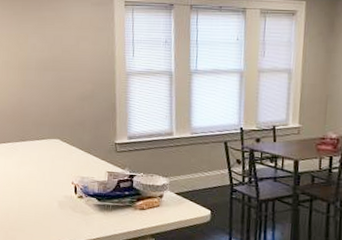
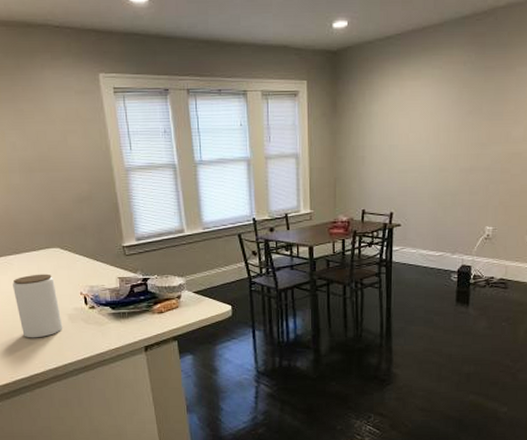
jar: none [15,161,53,220] -> present [13,274,63,338]

